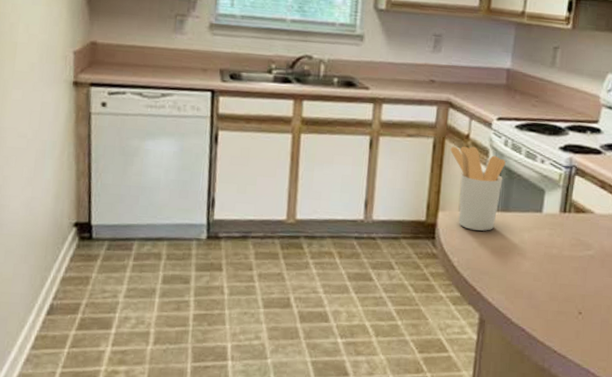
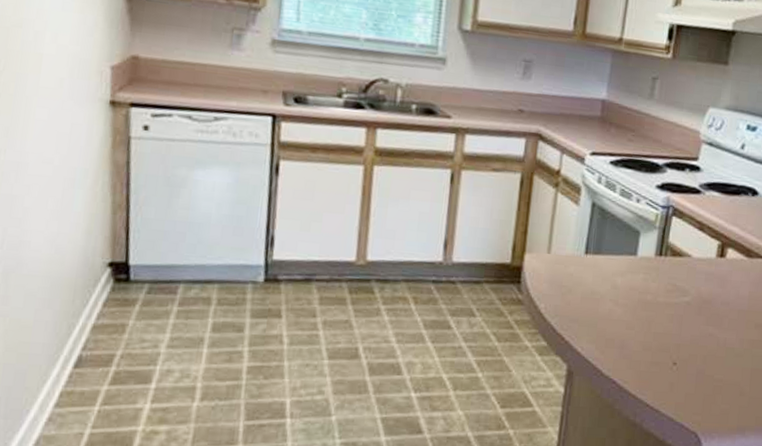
utensil holder: present [450,146,506,231] -> none [539,182,599,275]

